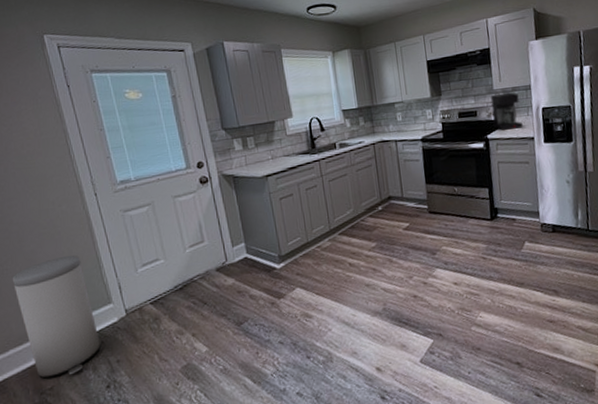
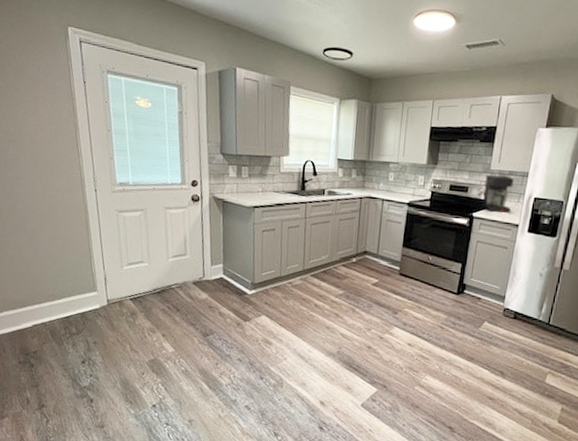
pedal bin: present [12,255,101,380] -> none [12,240,82,345]

